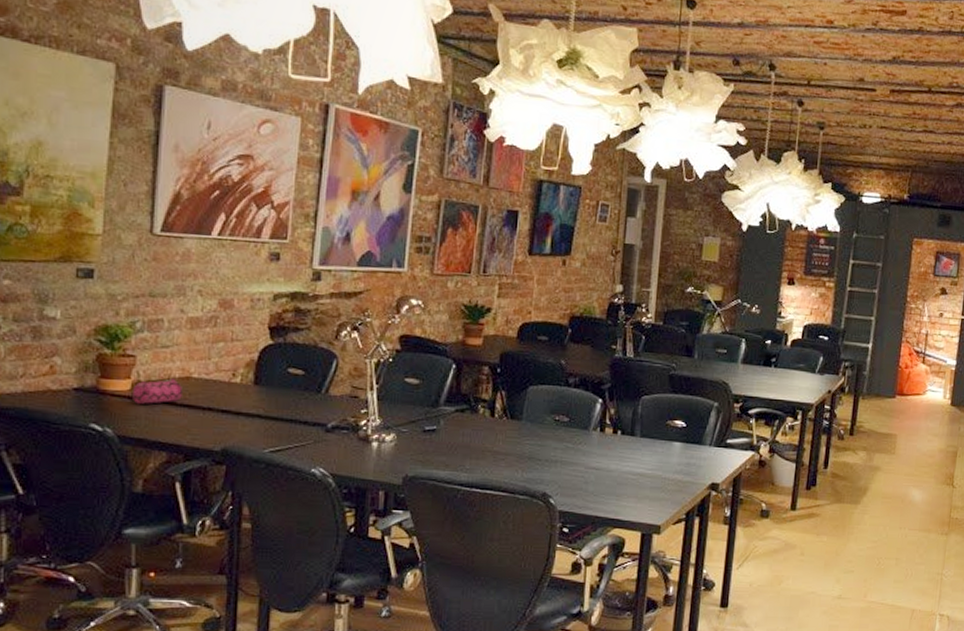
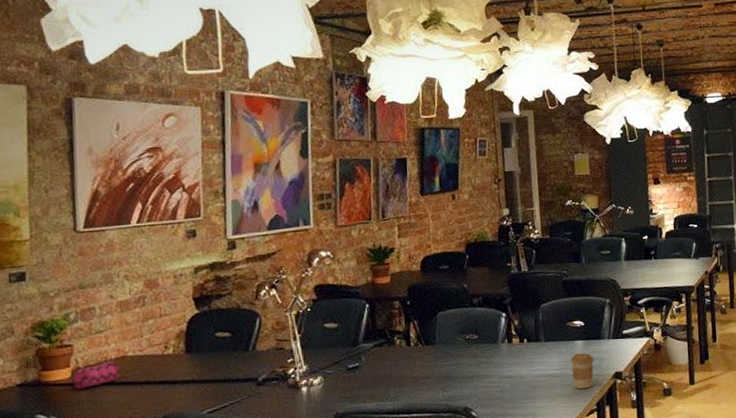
coffee cup: none [664,456,691,496] -> present [570,353,595,389]

